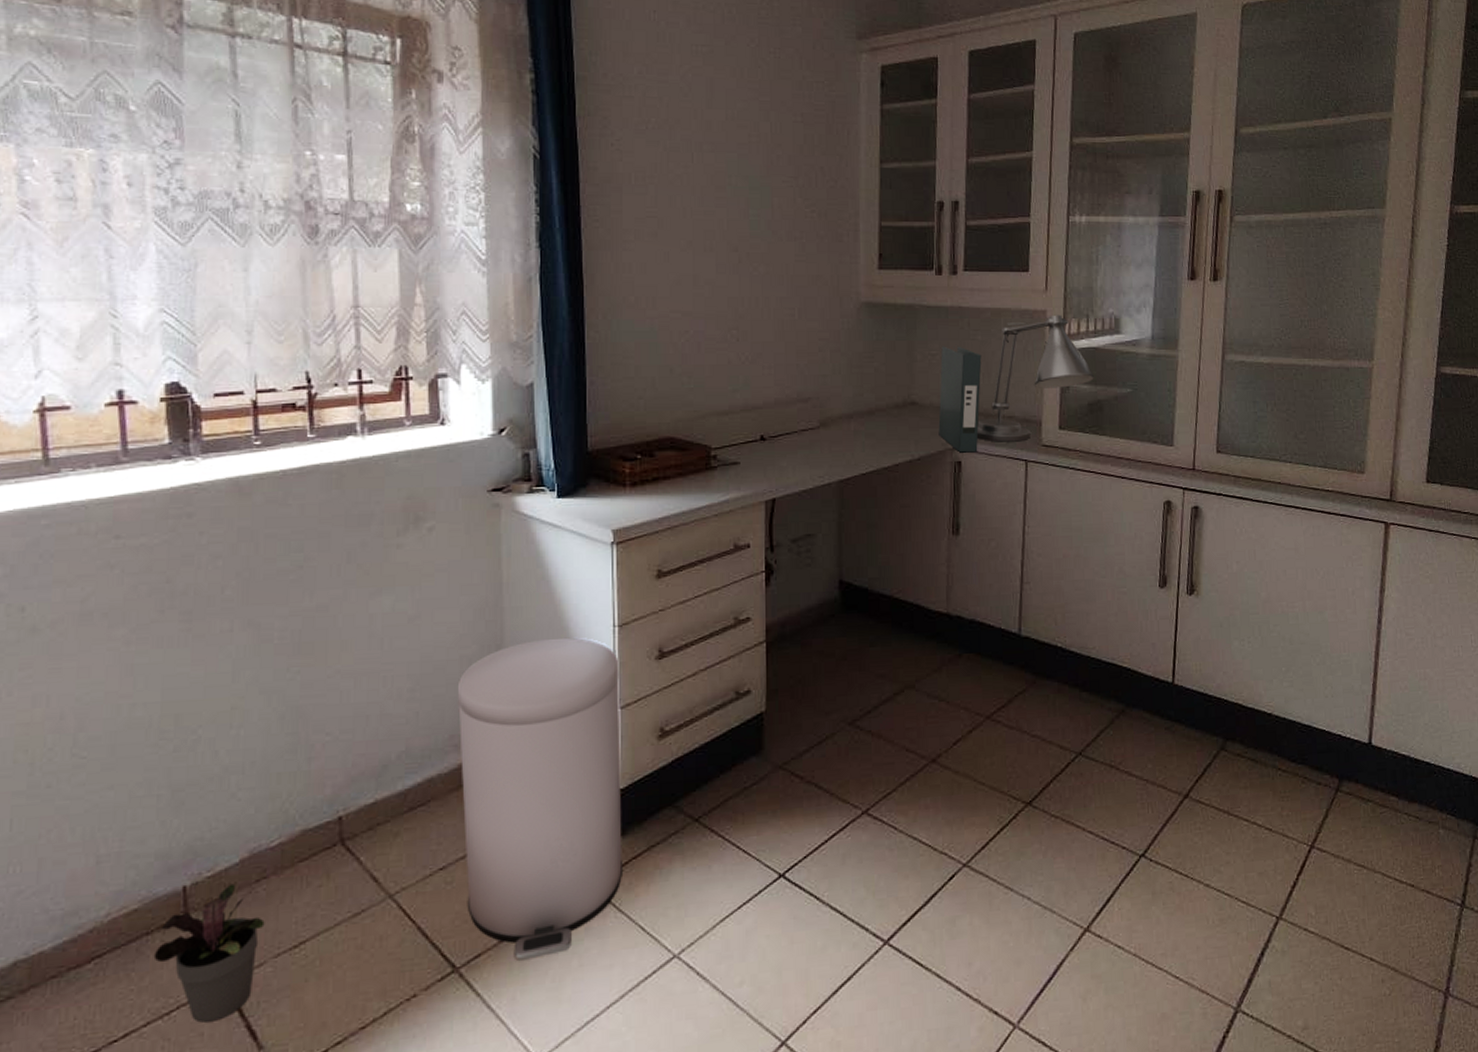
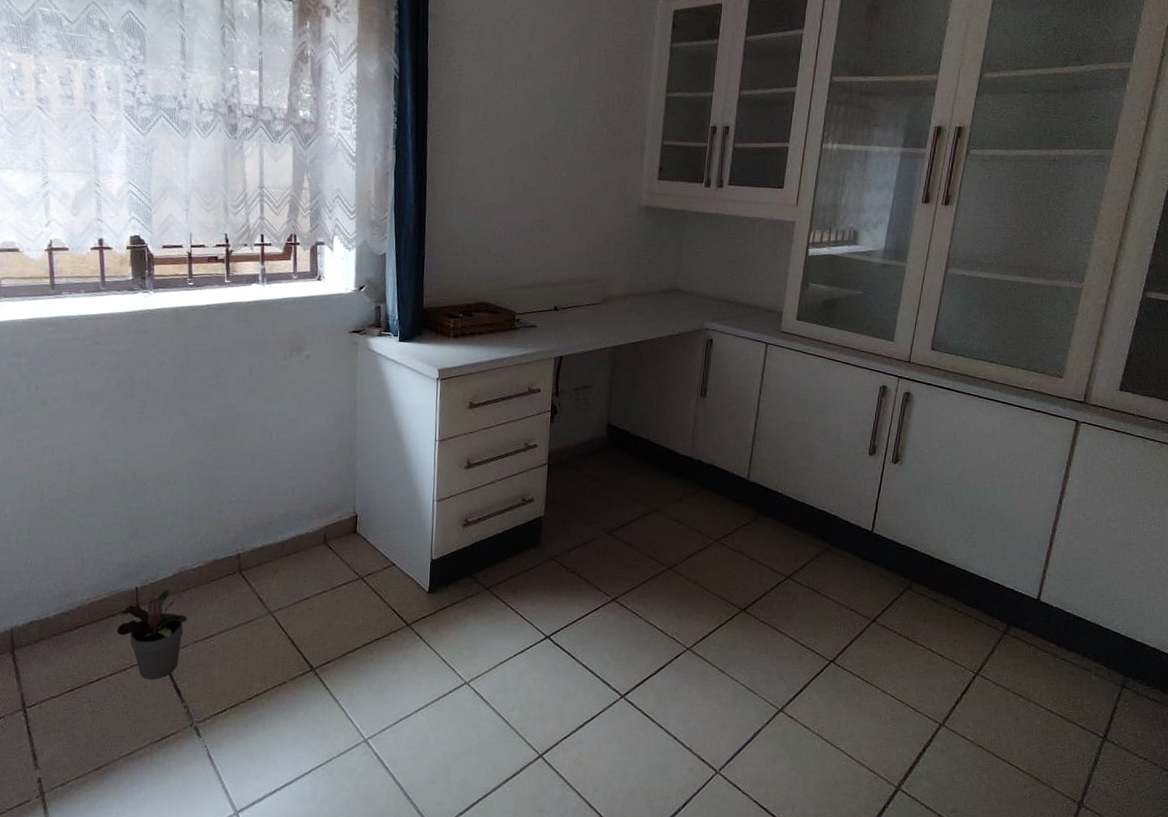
pedal bin: present [457,637,624,962] -> none [321,444,438,671]
binder: present [938,346,982,453] -> none [696,245,737,333]
desk lamp: present [976,314,1094,442] -> none [727,225,831,328]

